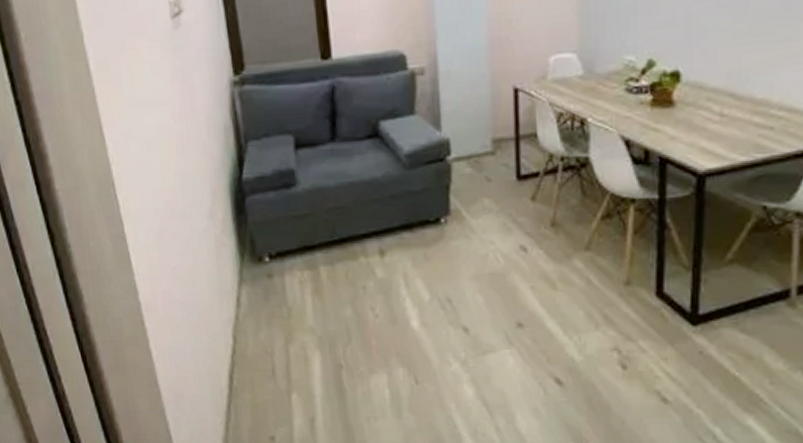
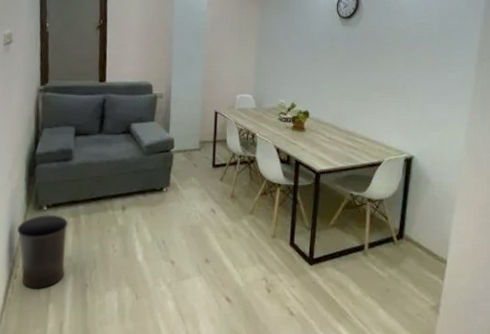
waste bin: none [232,267,307,373] -> present [17,214,68,289]

